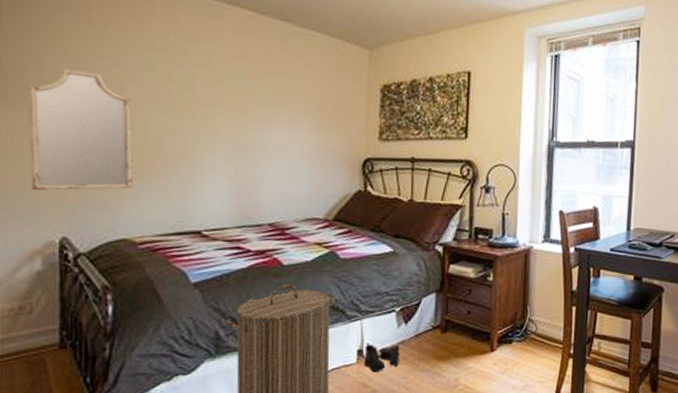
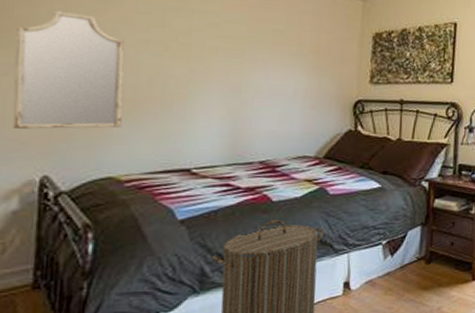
boots: present [364,342,400,373] -> none [350,275,386,304]

